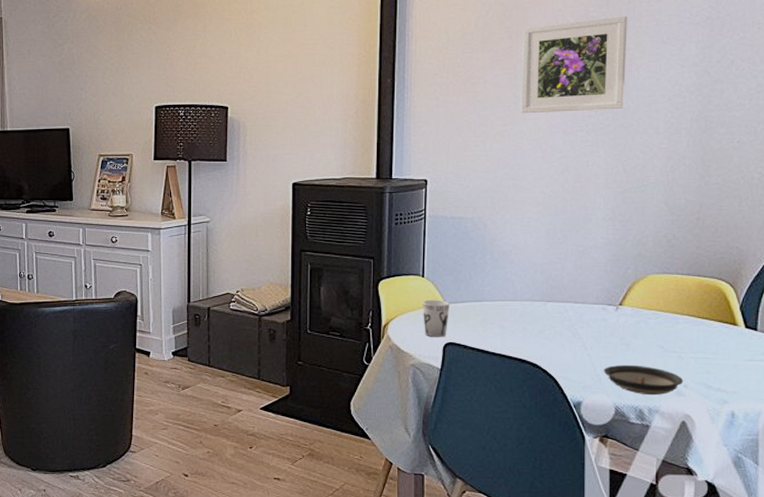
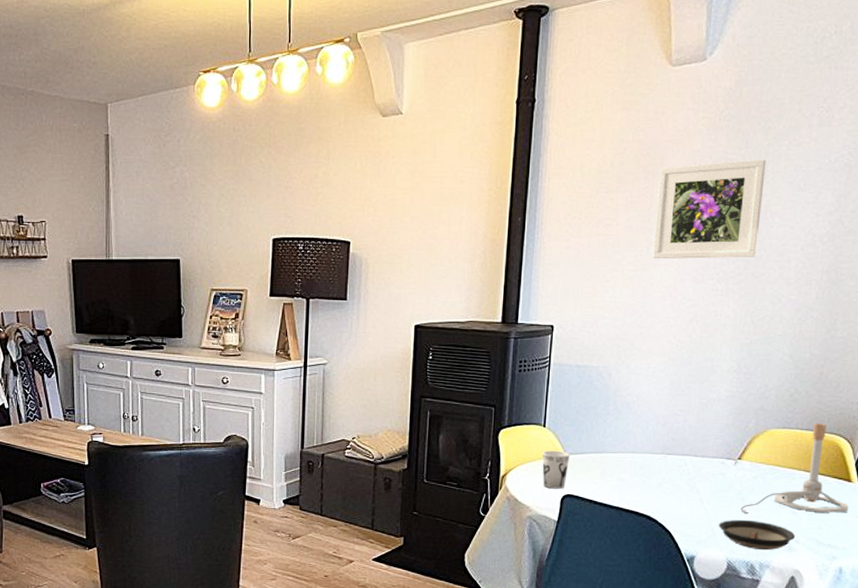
lamp base: none [625,268,735,360] -> present [740,423,848,515]

